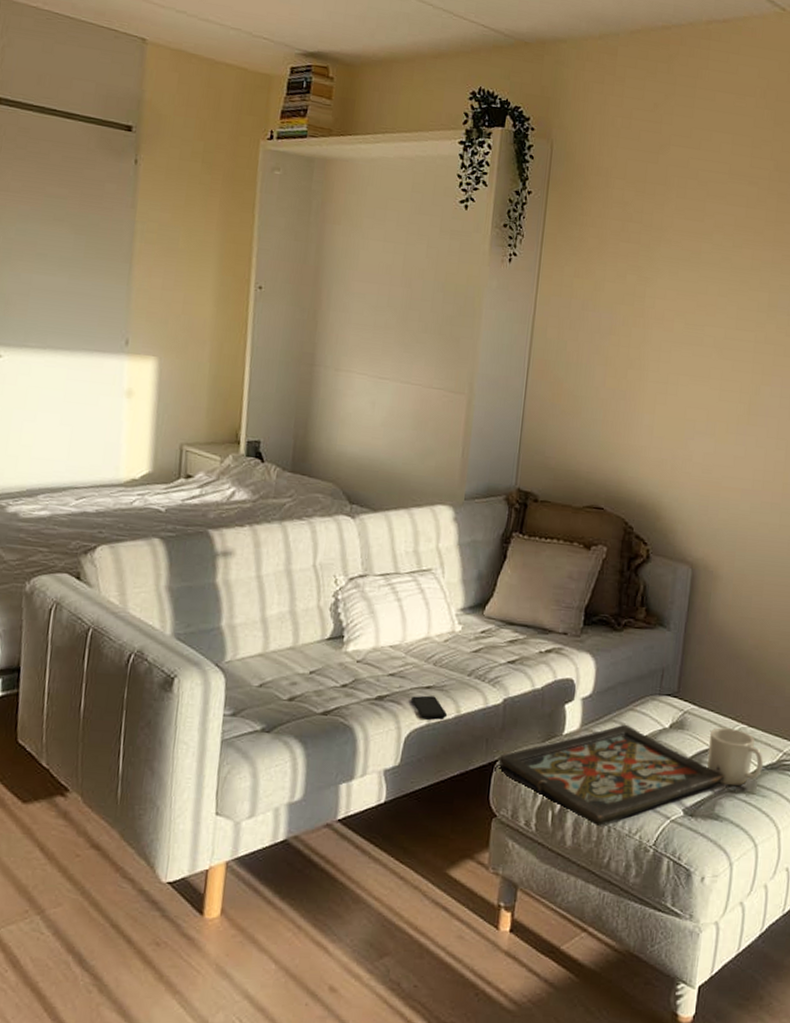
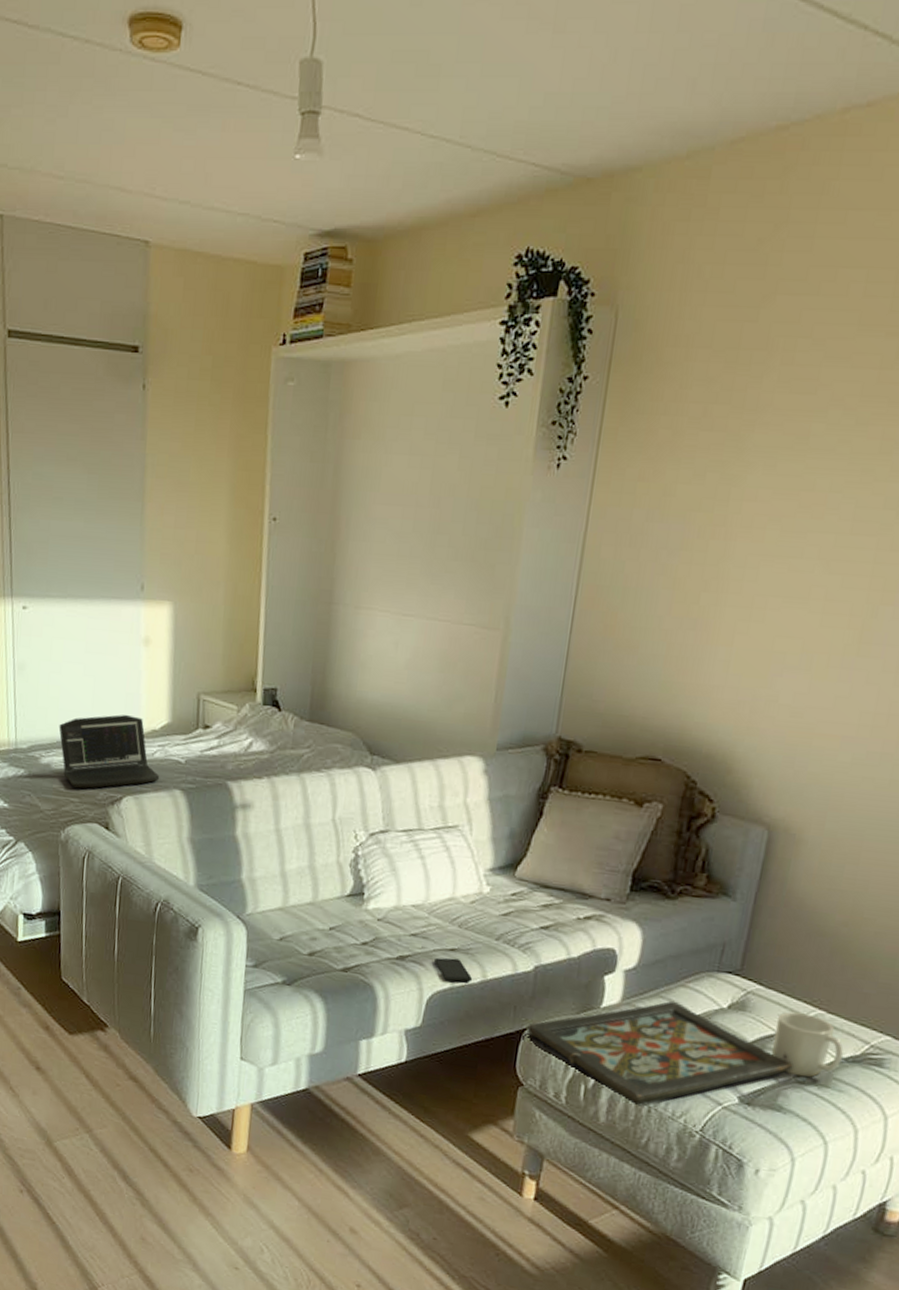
laptop: none [29,463,138,539] -> present [59,714,160,790]

